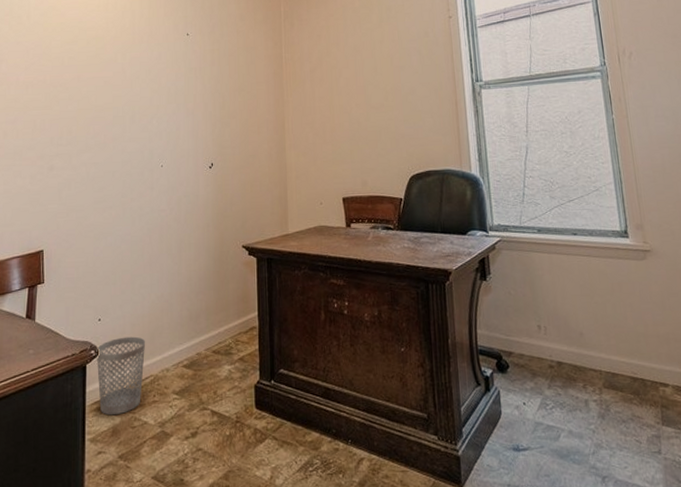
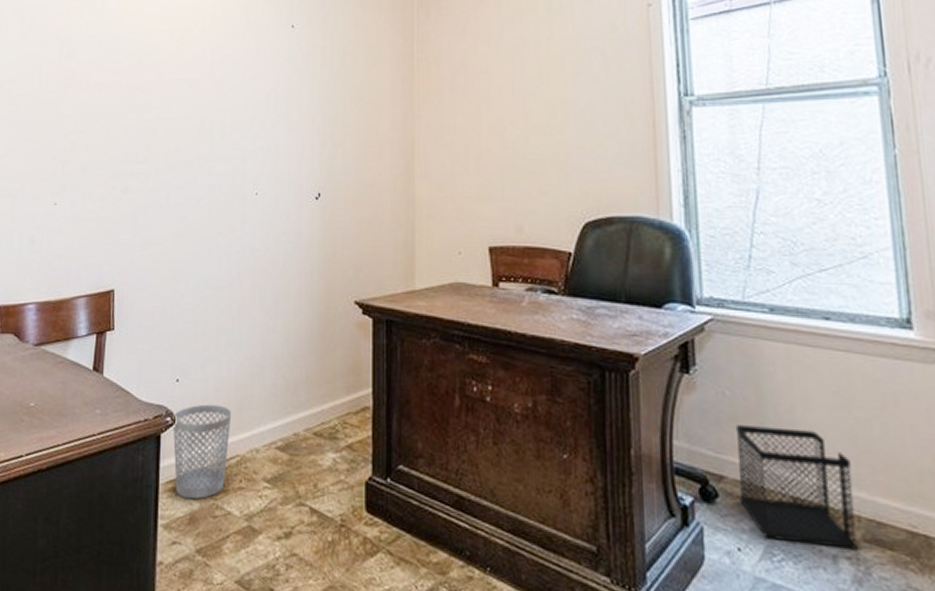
wastebasket: none [518,313,601,395] -> present [735,425,858,550]

